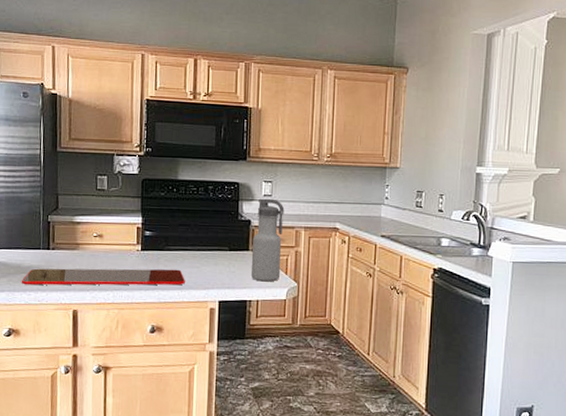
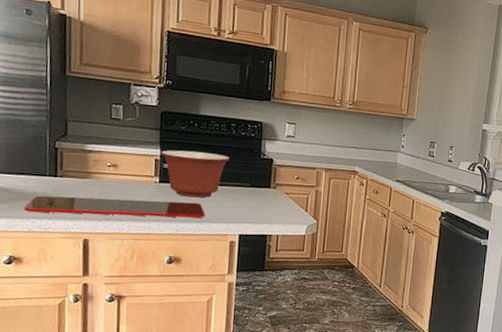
mixing bowl: none [142,217,208,264] -> present [161,150,230,198]
water bottle: present [251,198,285,282] -> none [272,138,307,219]

